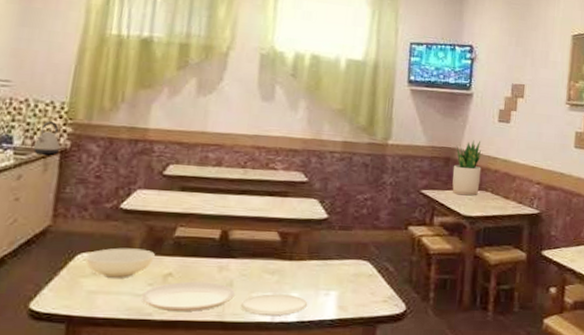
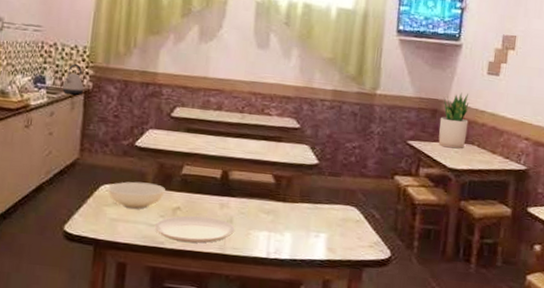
plate: present [240,294,308,317] -> none [239,231,300,253]

